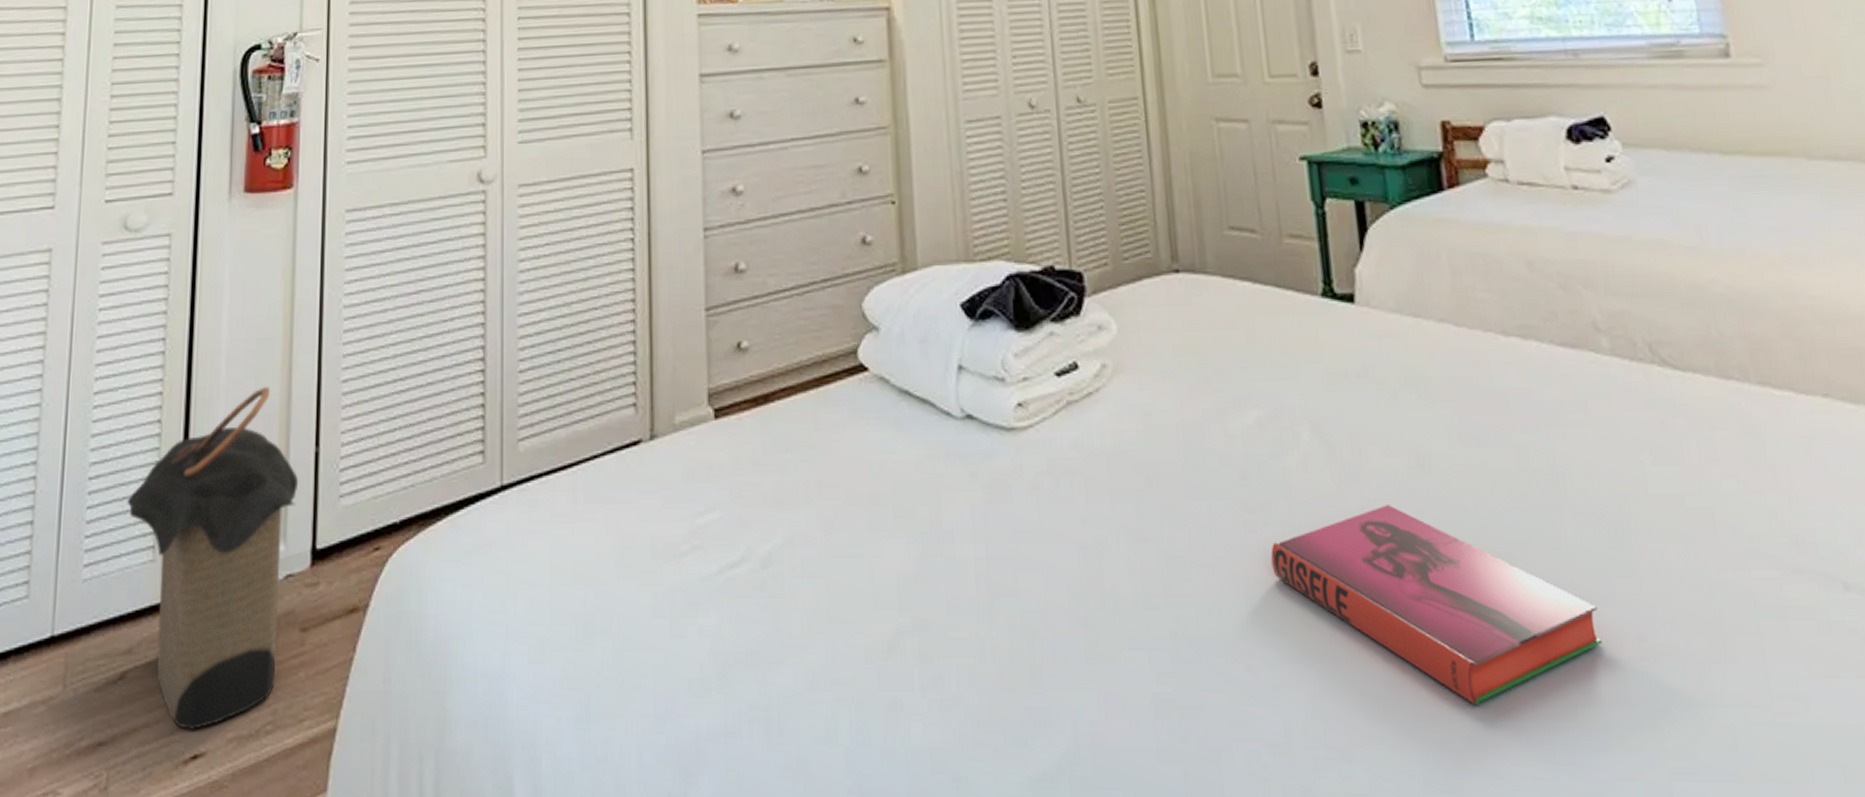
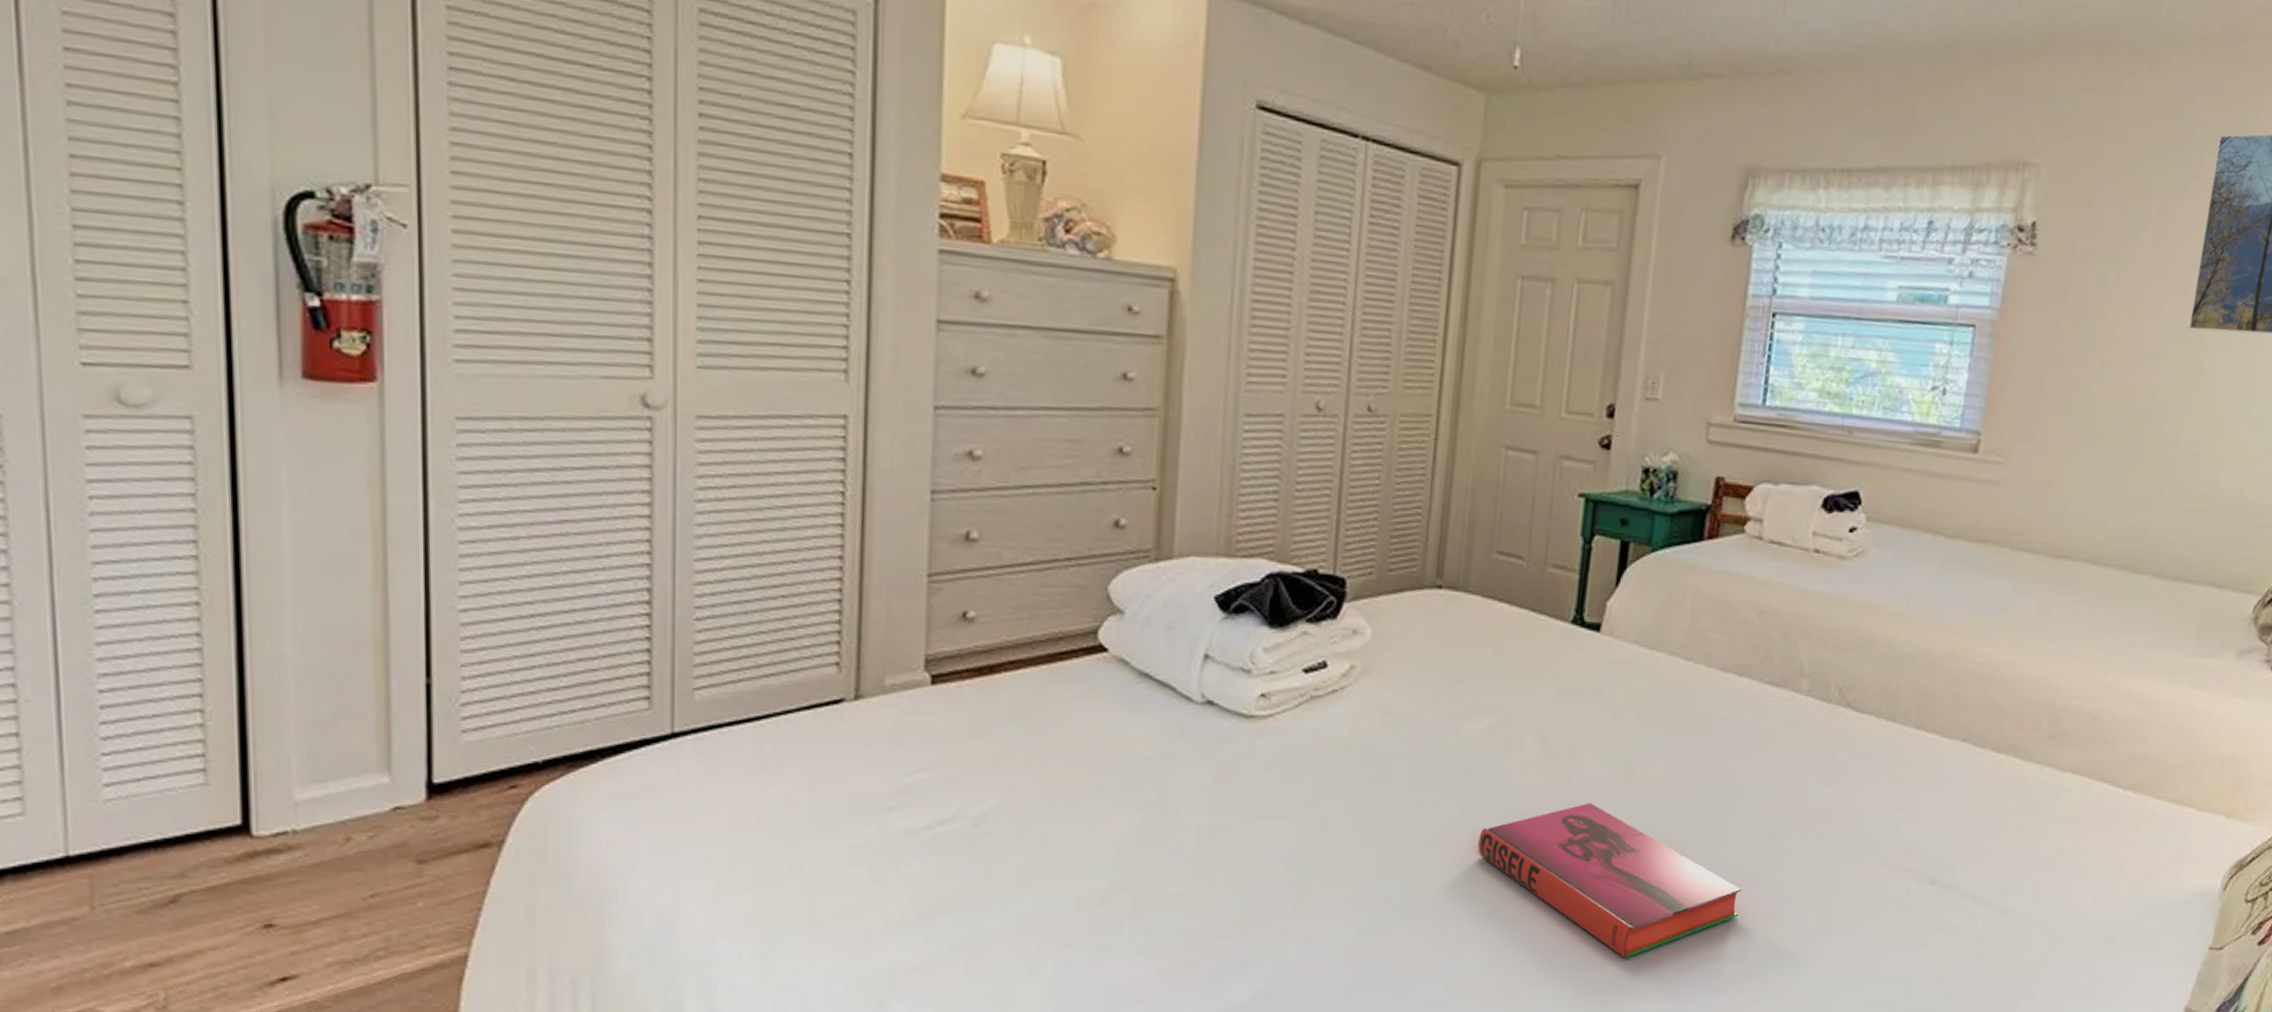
laundry hamper: present [127,387,299,730] -> none [160,608,405,953]

